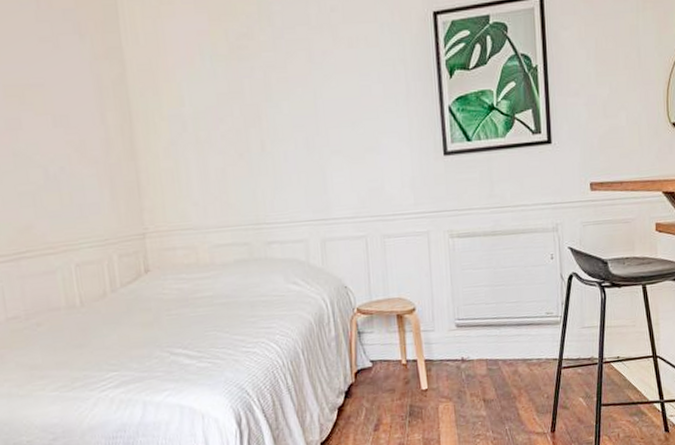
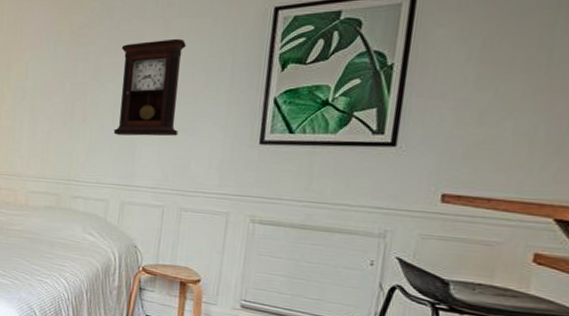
pendulum clock: none [289,47,367,164] -> present [113,38,186,137]

